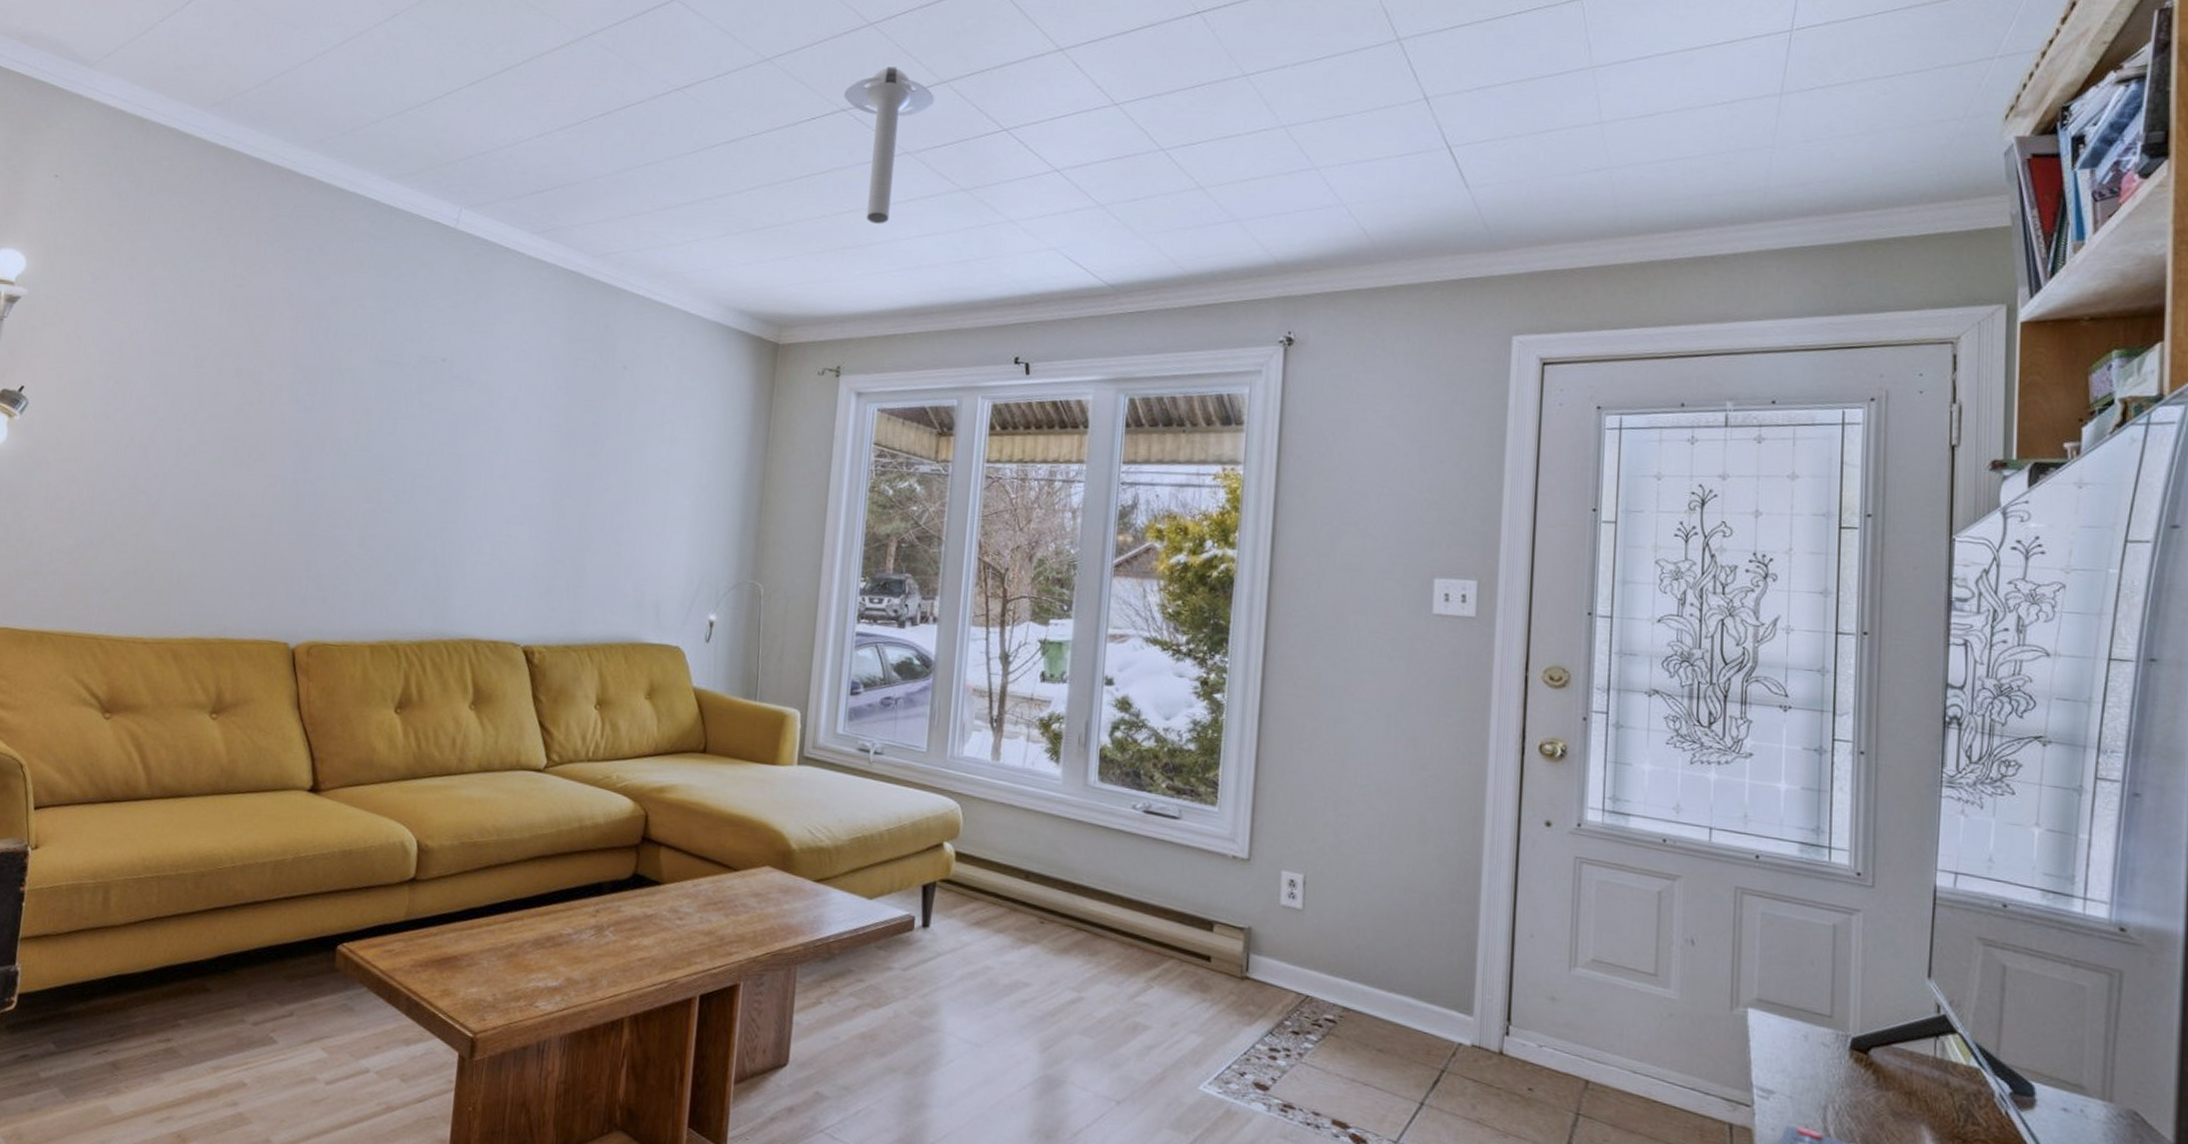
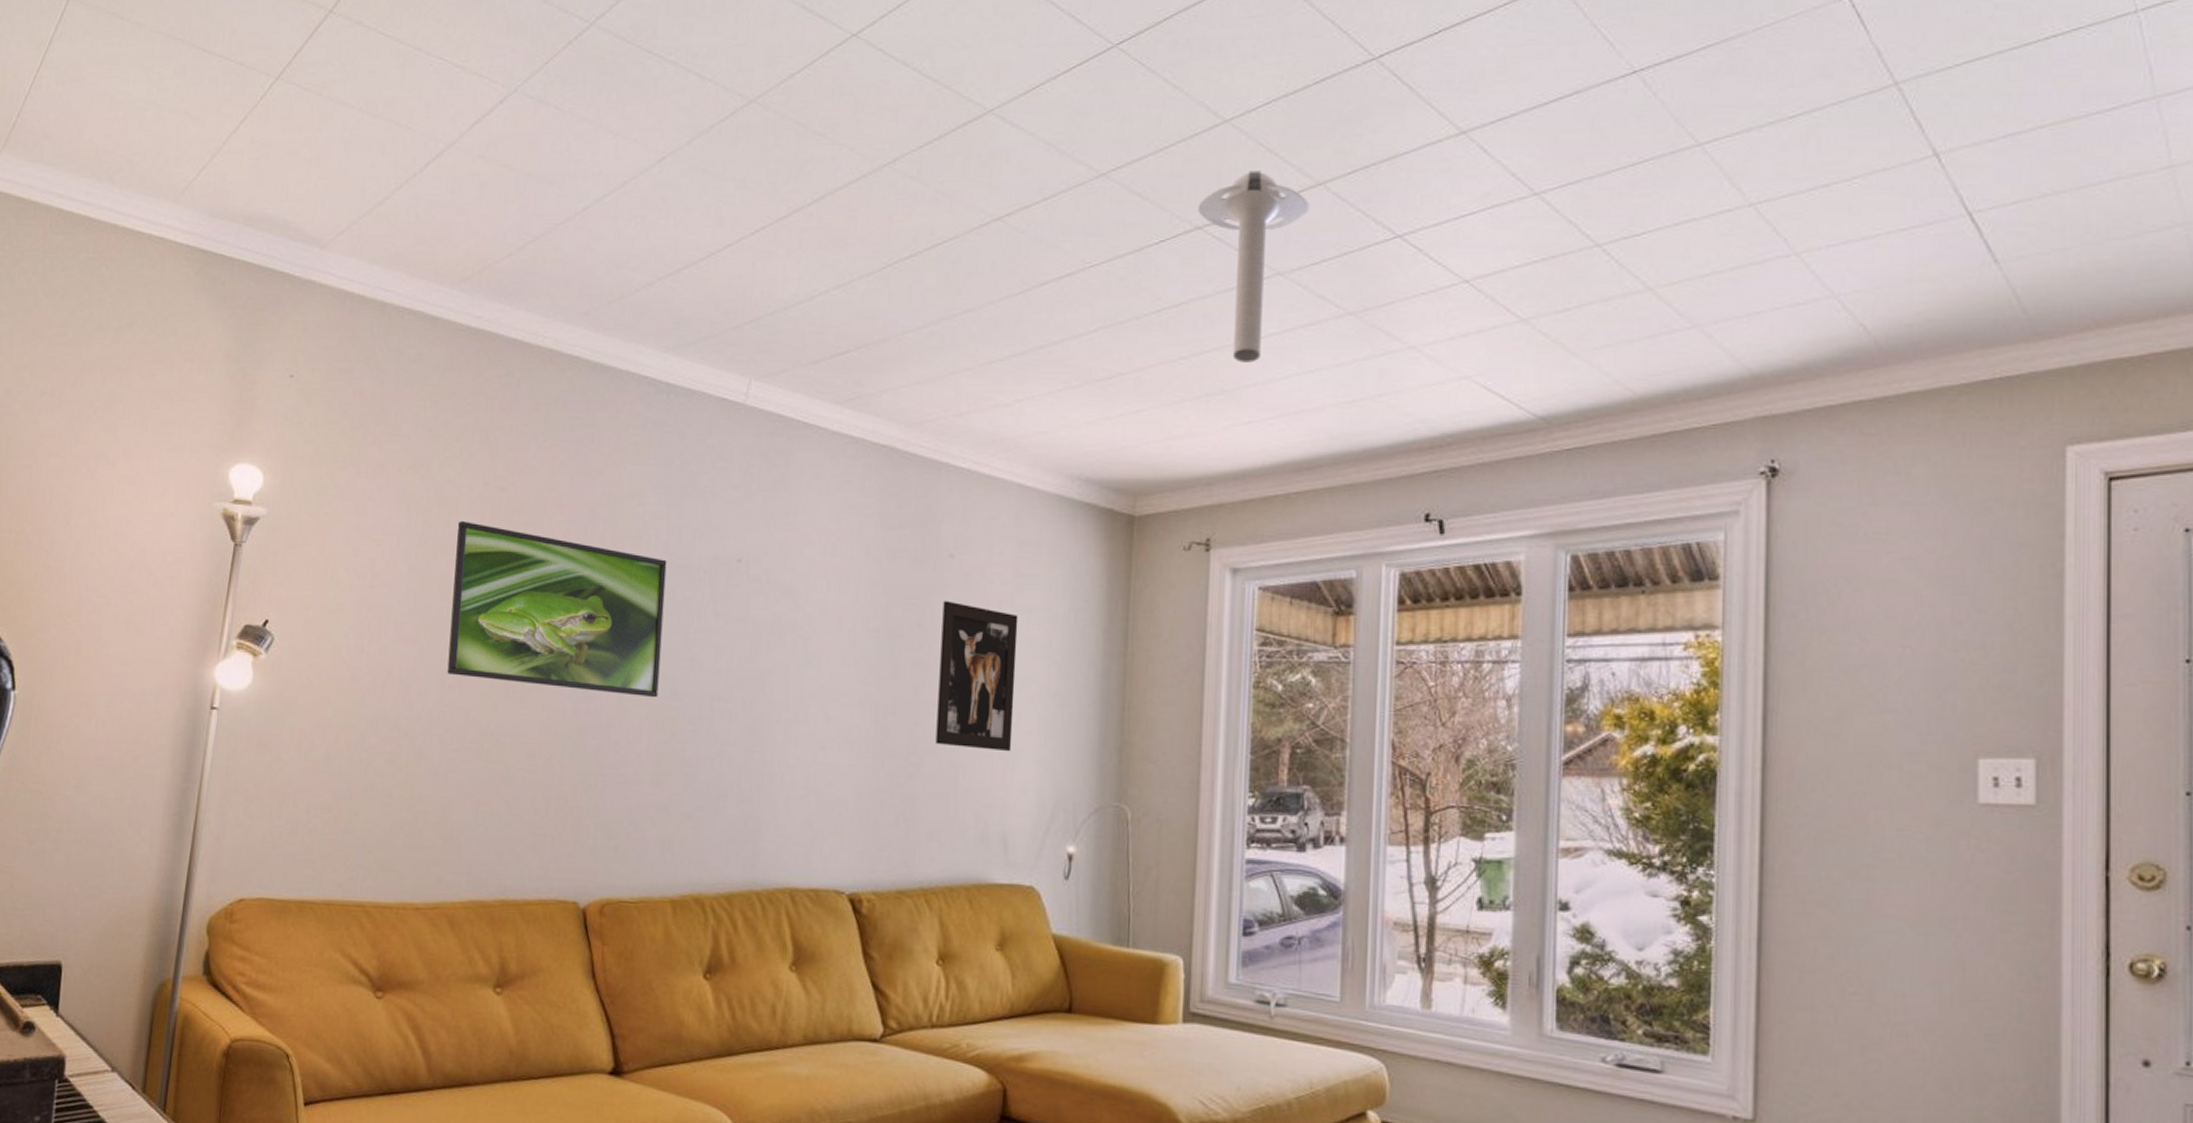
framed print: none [182,311,381,473] -> present [447,521,667,698]
wall art: none [603,404,679,534] -> present [935,600,1019,752]

